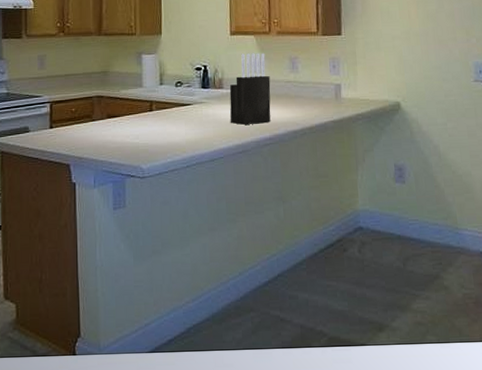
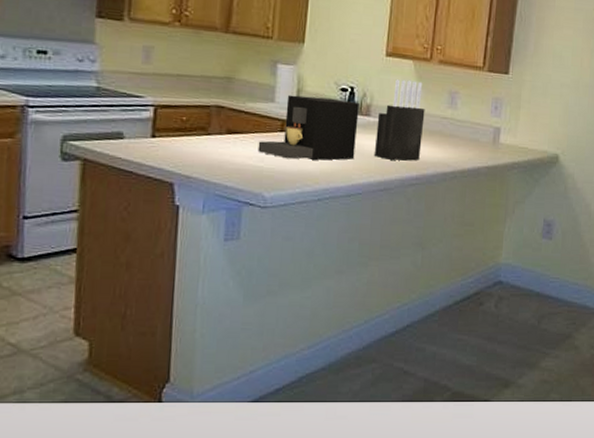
coffee maker: none [133,77,214,134] -> present [258,95,359,160]

